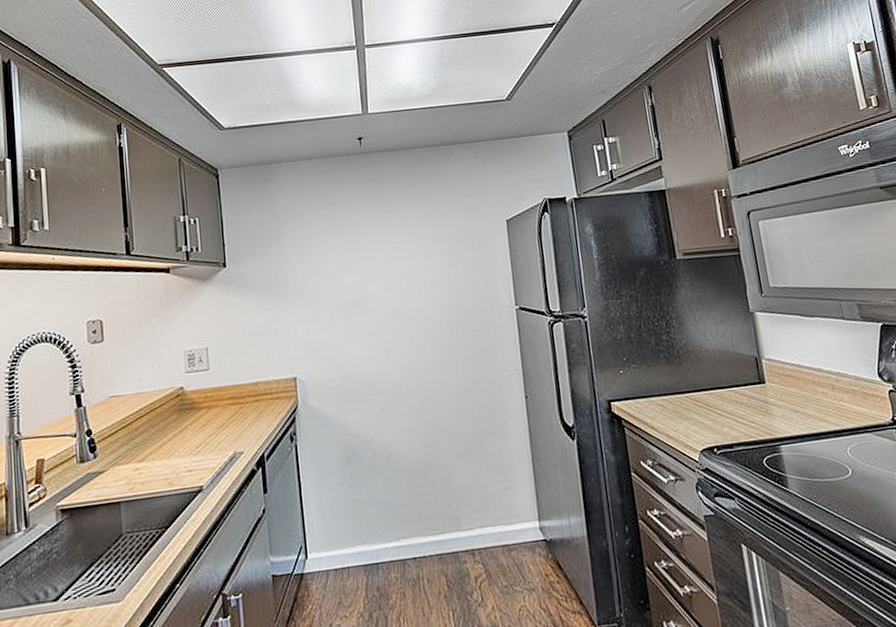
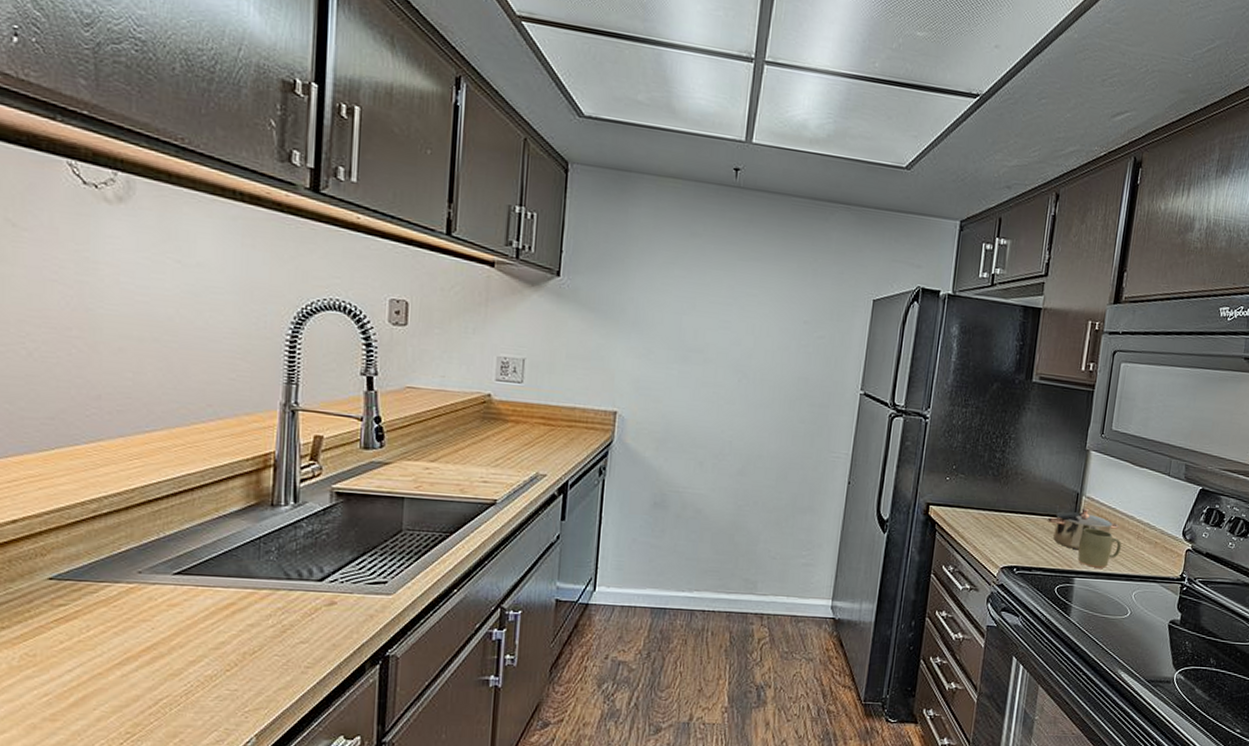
cooking pot: none [734,370,810,416] -> present [1048,508,1119,550]
mug: none [772,389,820,431] -> present [1077,528,1121,568]

